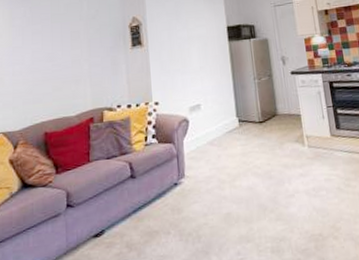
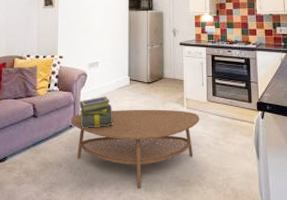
coffee table: none [174,150,325,251] -> present [70,109,200,189]
stack of books: none [183,144,225,185] -> present [79,96,113,128]

